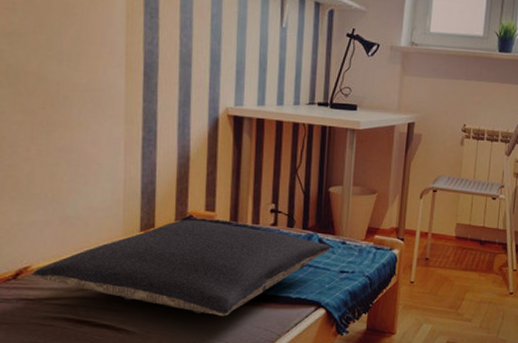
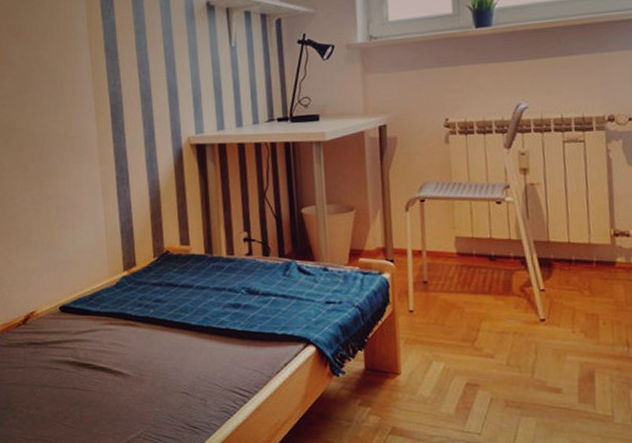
pillow: present [33,220,331,317] -> none [38,255,312,357]

